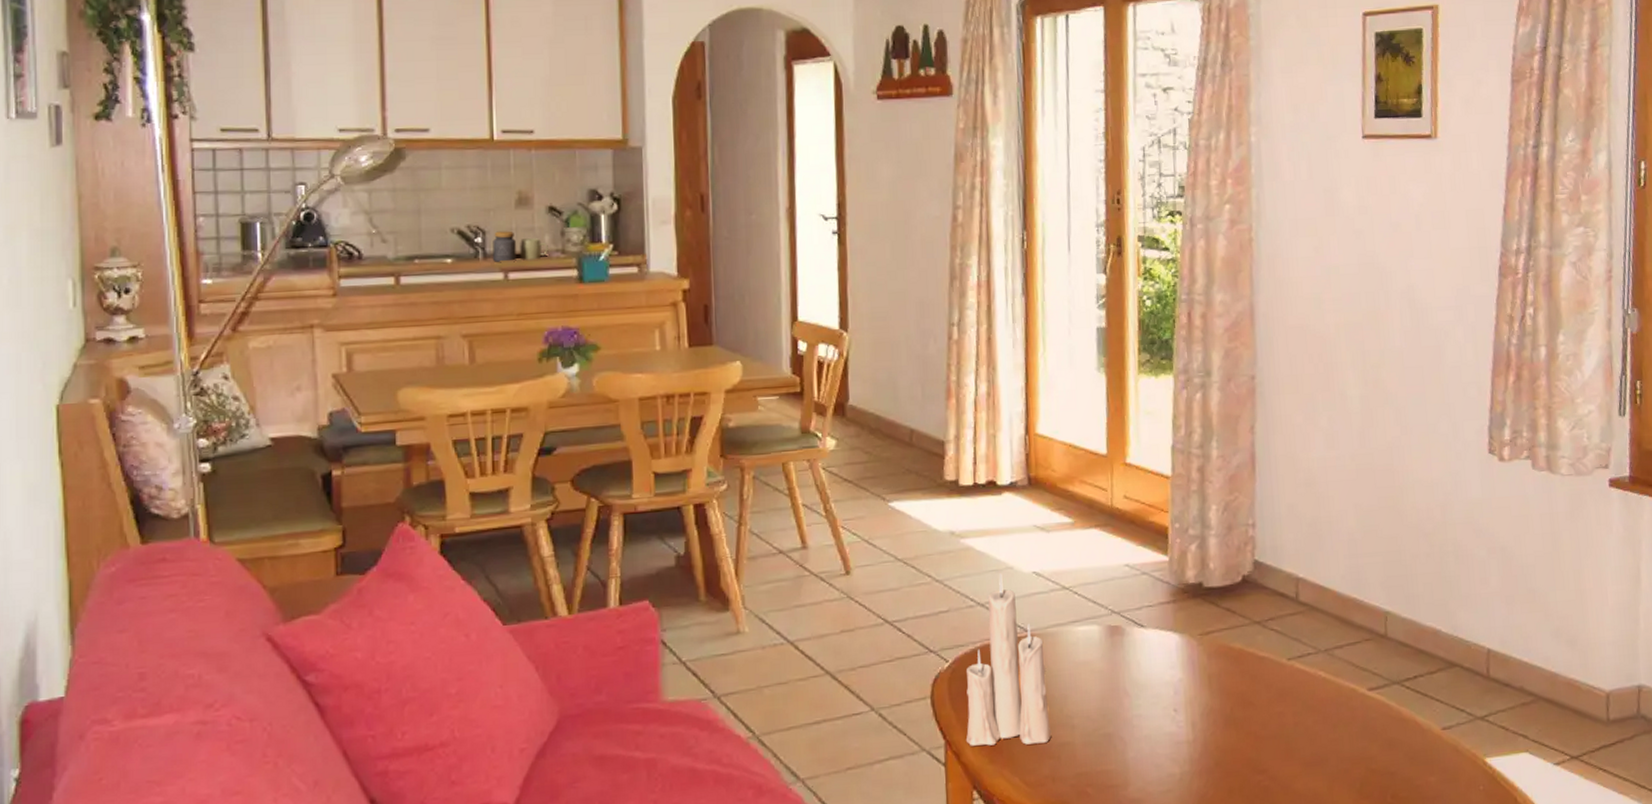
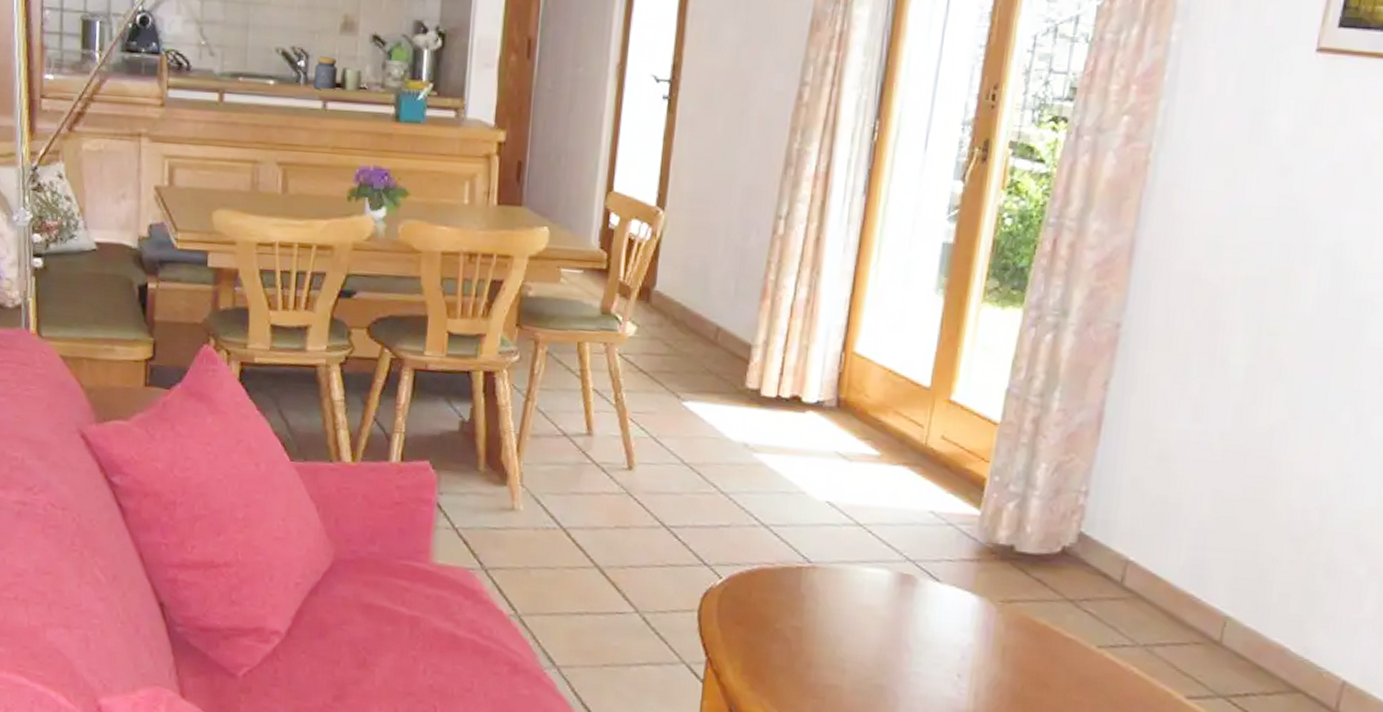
candle: present [965,573,1052,746] -> none [728,496,826,681]

